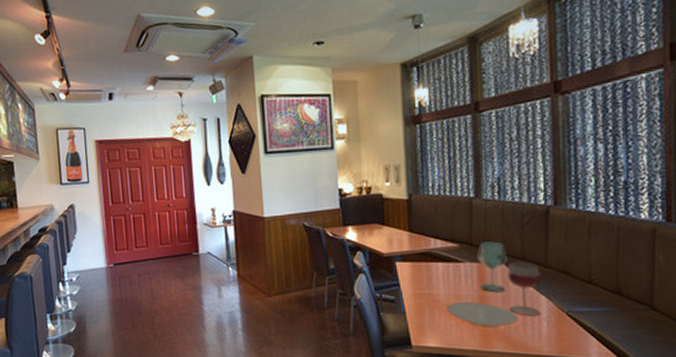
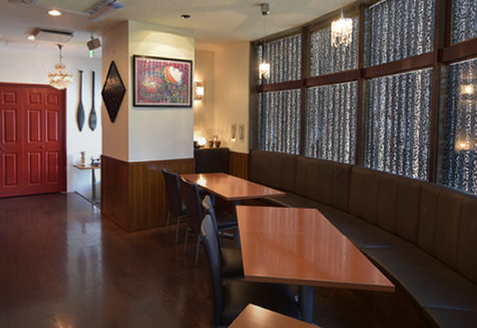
plate: present [446,301,519,327] -> none [273,239,326,260]
wine glass: present [477,241,508,292] -> none [299,191,321,232]
wineglass: present [507,262,542,316] -> none [320,208,344,252]

